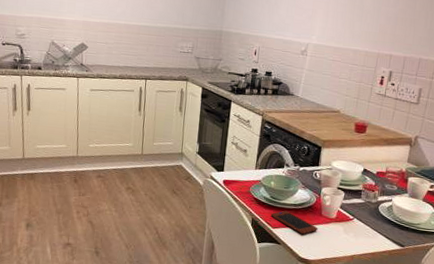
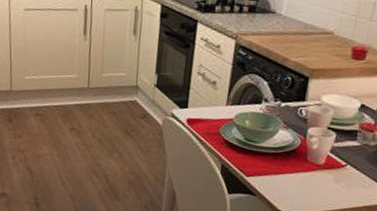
smartphone: present [270,210,318,234] -> none [244,155,302,184]

